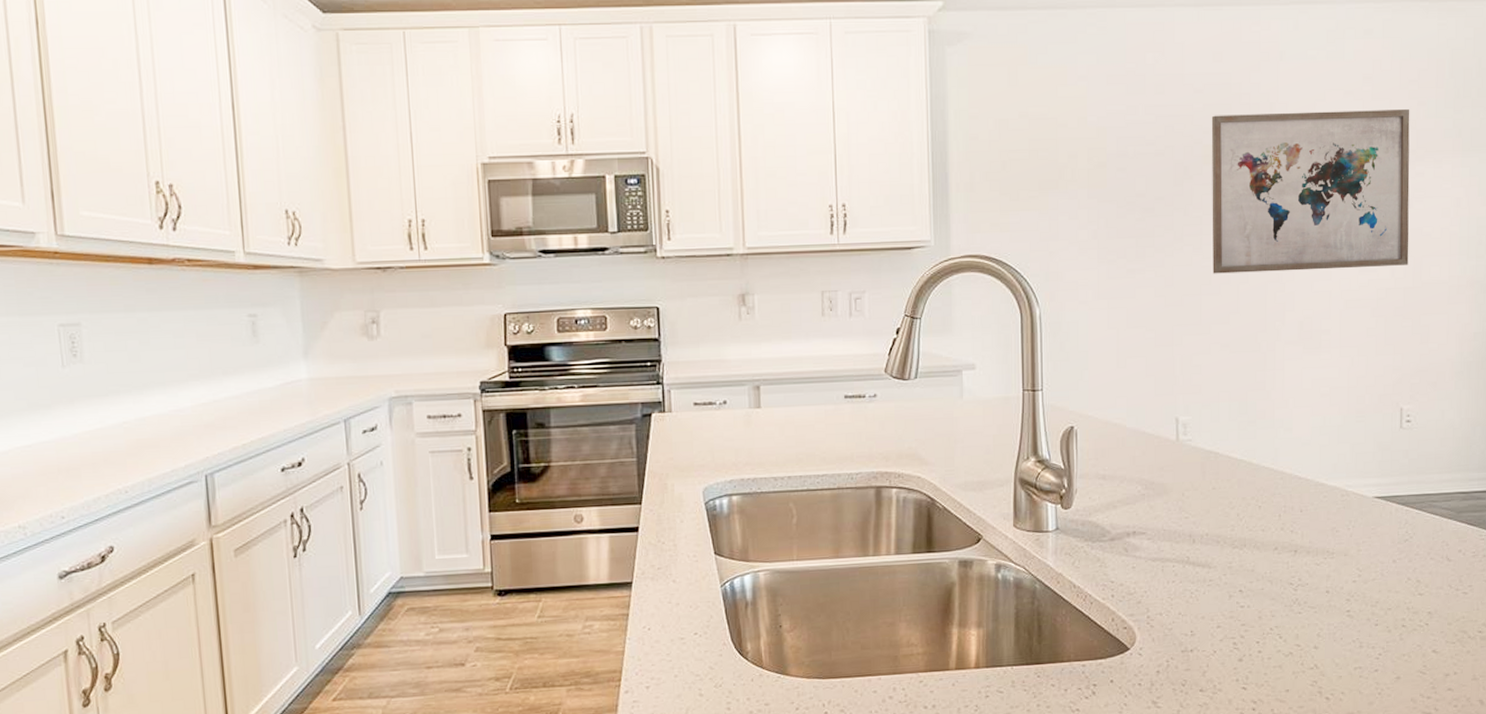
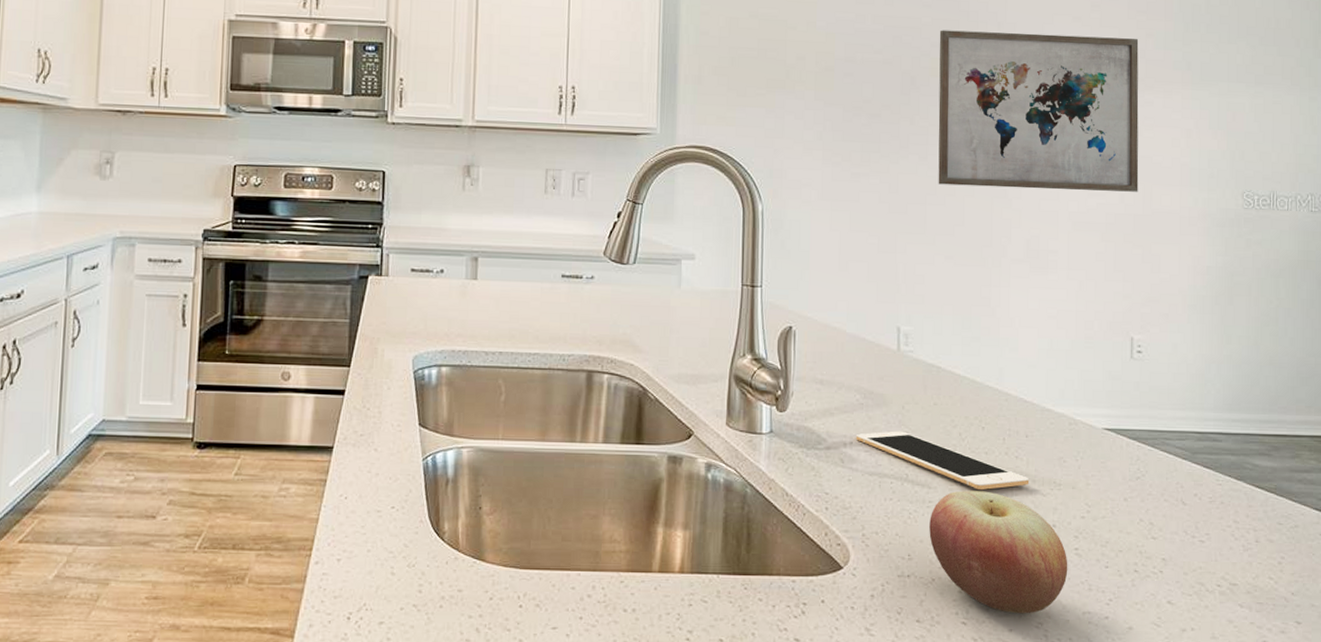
cell phone: none [1138,517,1304,565] -> present [855,431,1030,490]
apple: none [1210,565,1341,675] -> present [929,490,1068,614]

